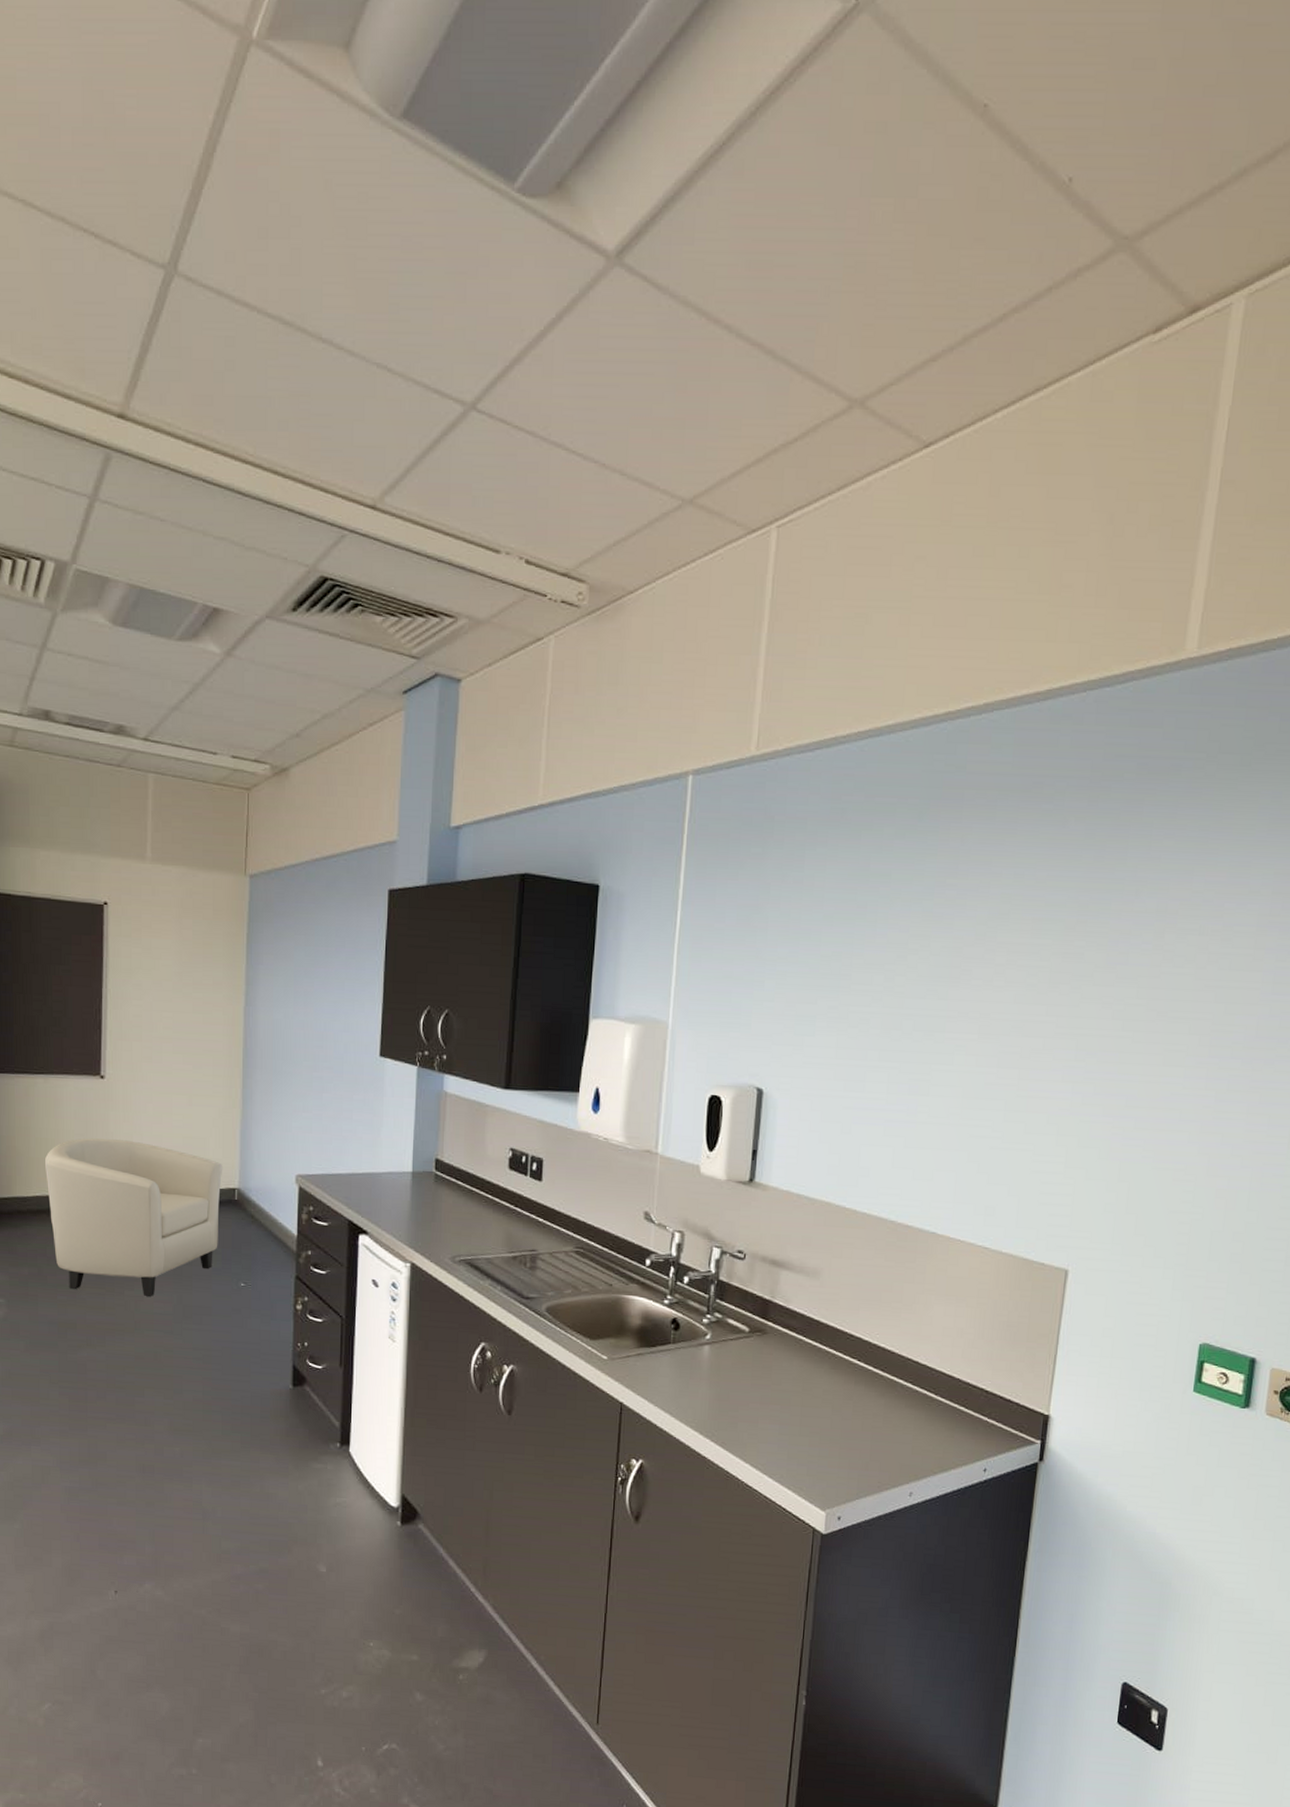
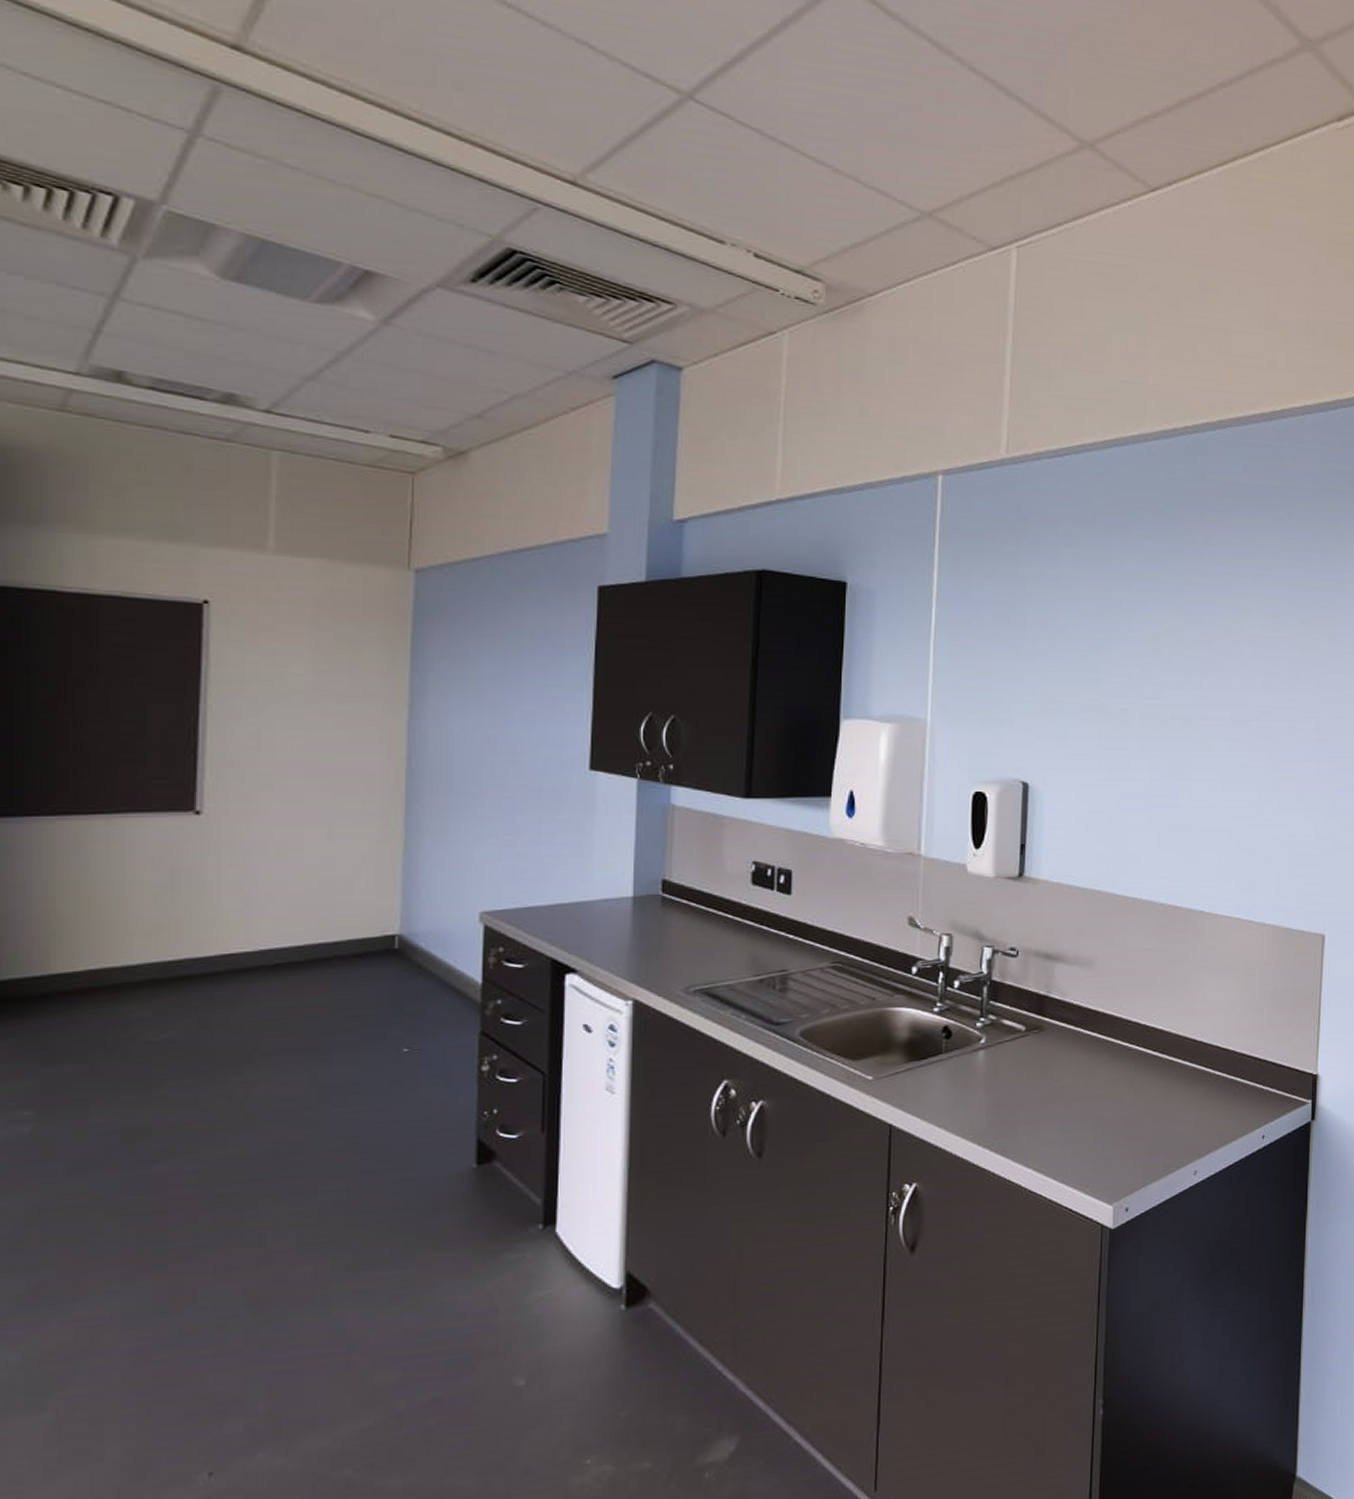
chair: present [45,1138,223,1296] -> none [105,888,378,1084]

